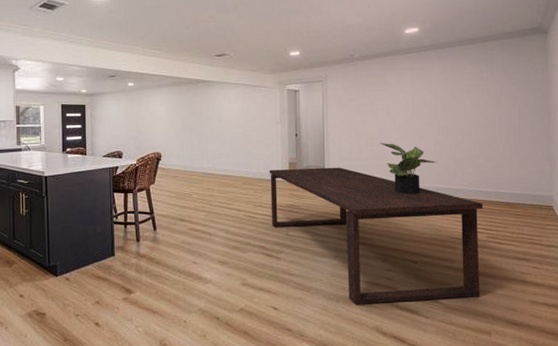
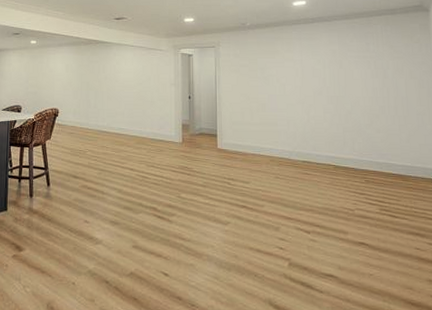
dining table: present [269,167,483,306] -> none [162,130,376,276]
potted plant: present [379,142,437,194] -> none [270,108,328,162]

